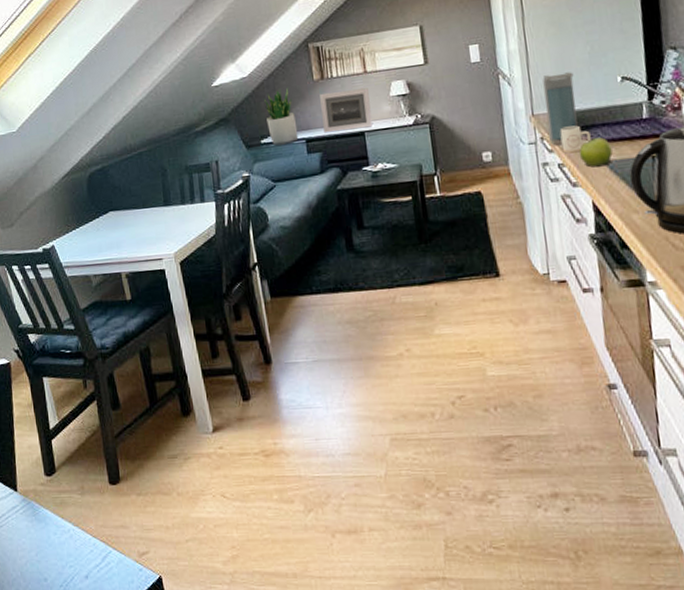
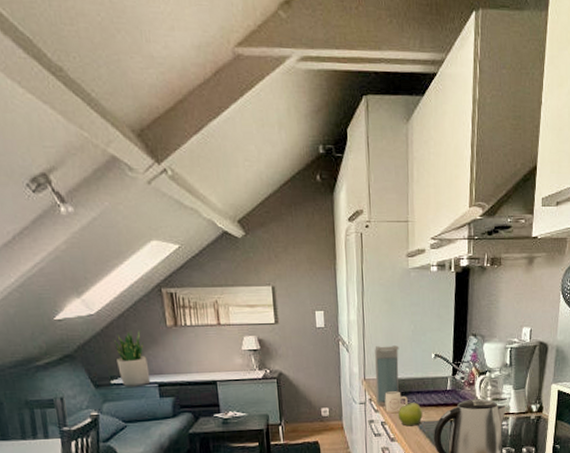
picture frame: present [320,88,373,134] -> none [173,340,225,379]

